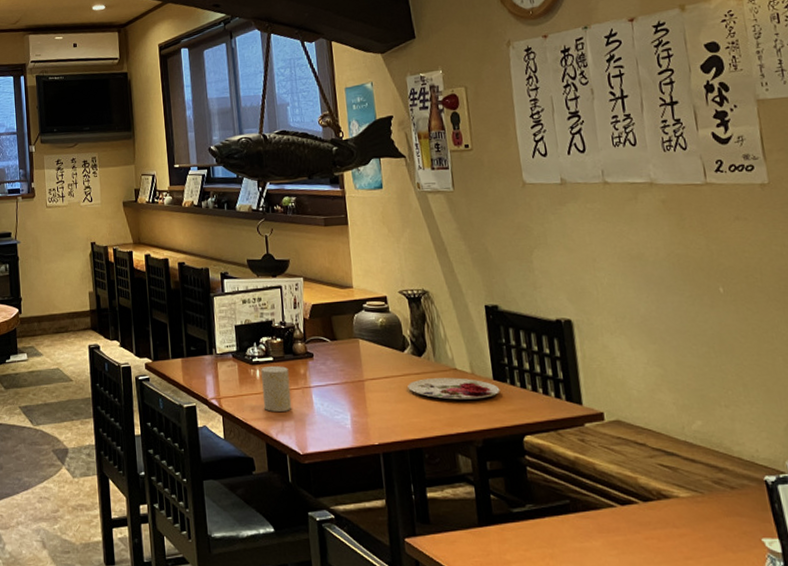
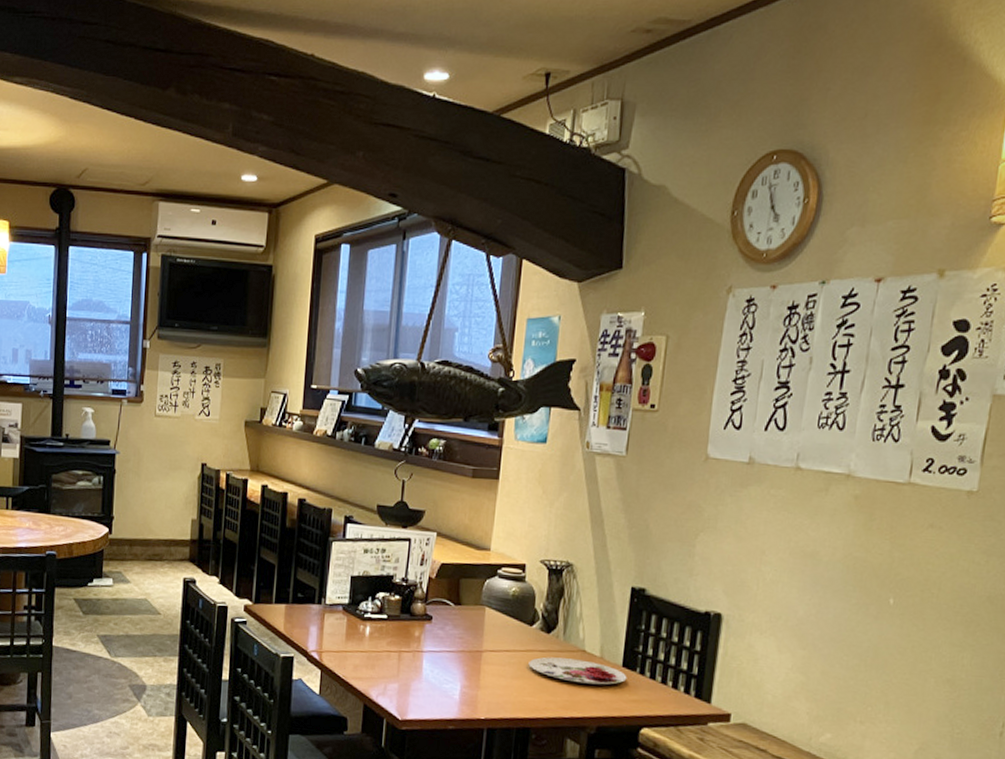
cup: present [261,366,292,412] -> none [367,624,402,674]

